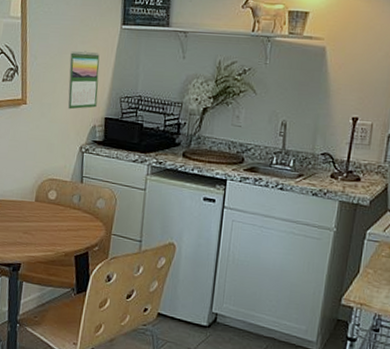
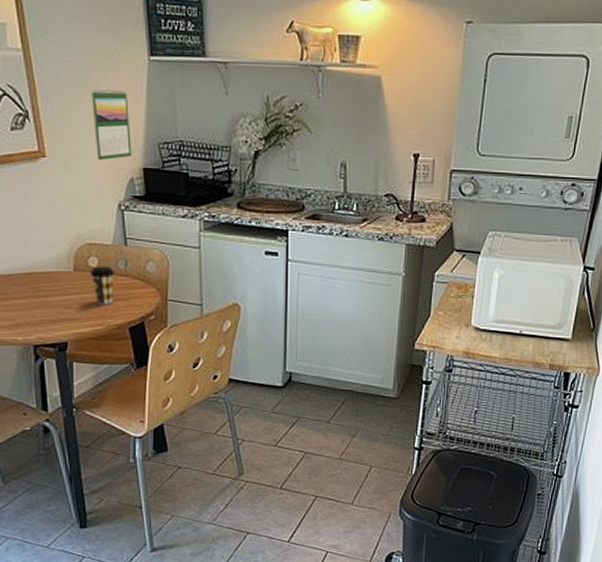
coffee cup: none [49,199,69,234] -> present [91,266,114,305]

